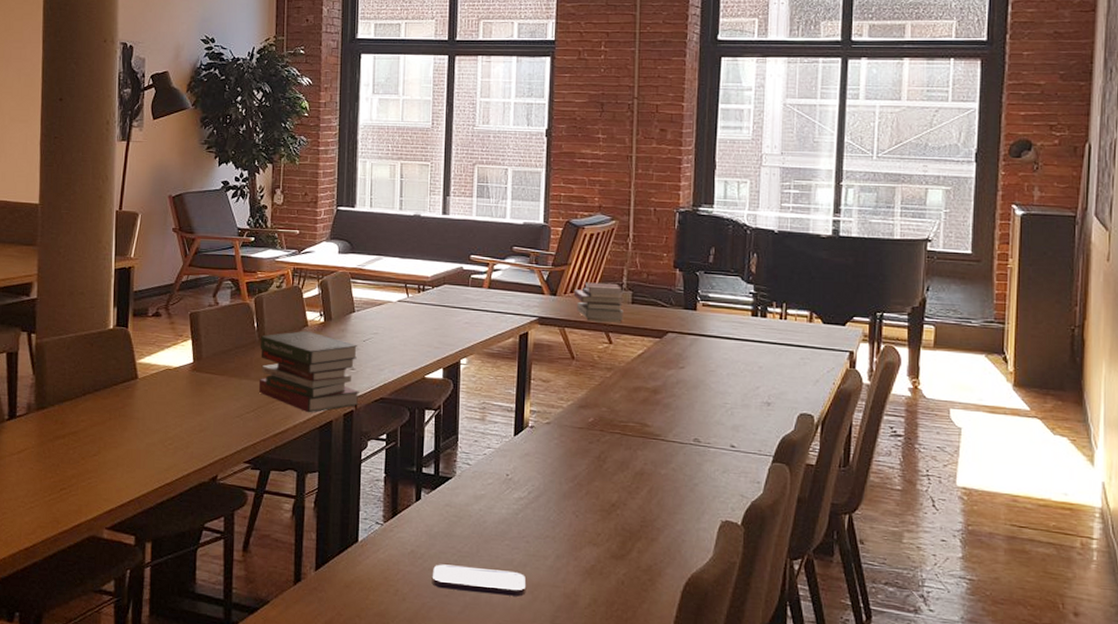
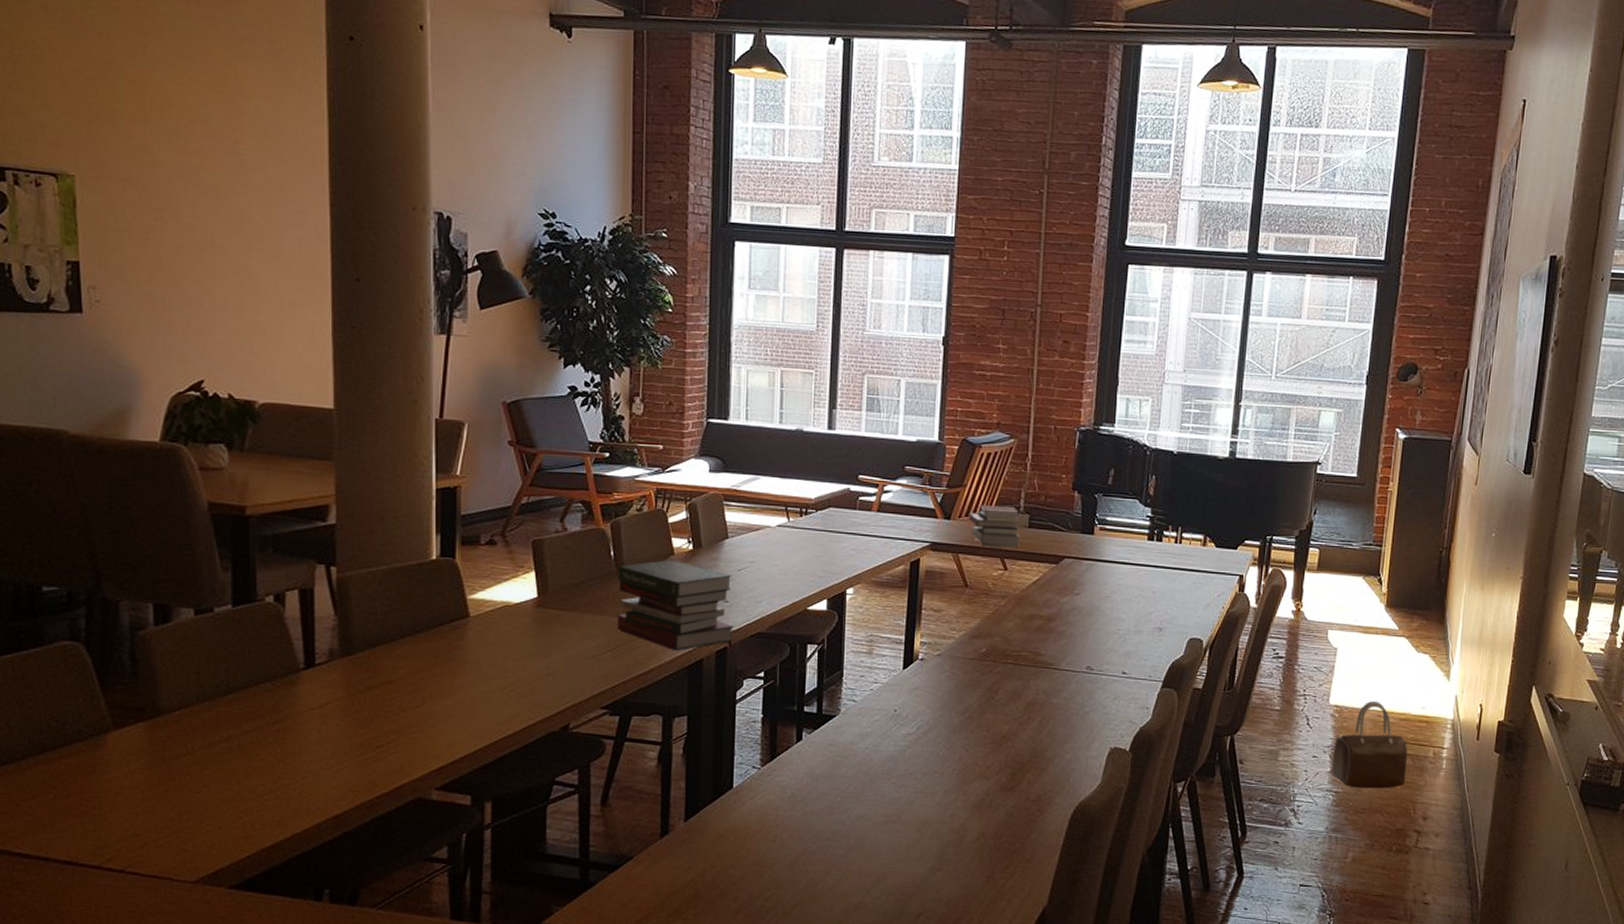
mobile phone: present [431,564,526,597] -> none [813,807,913,835]
handbag: none [963,485,1051,579] -> present [1331,701,1408,789]

